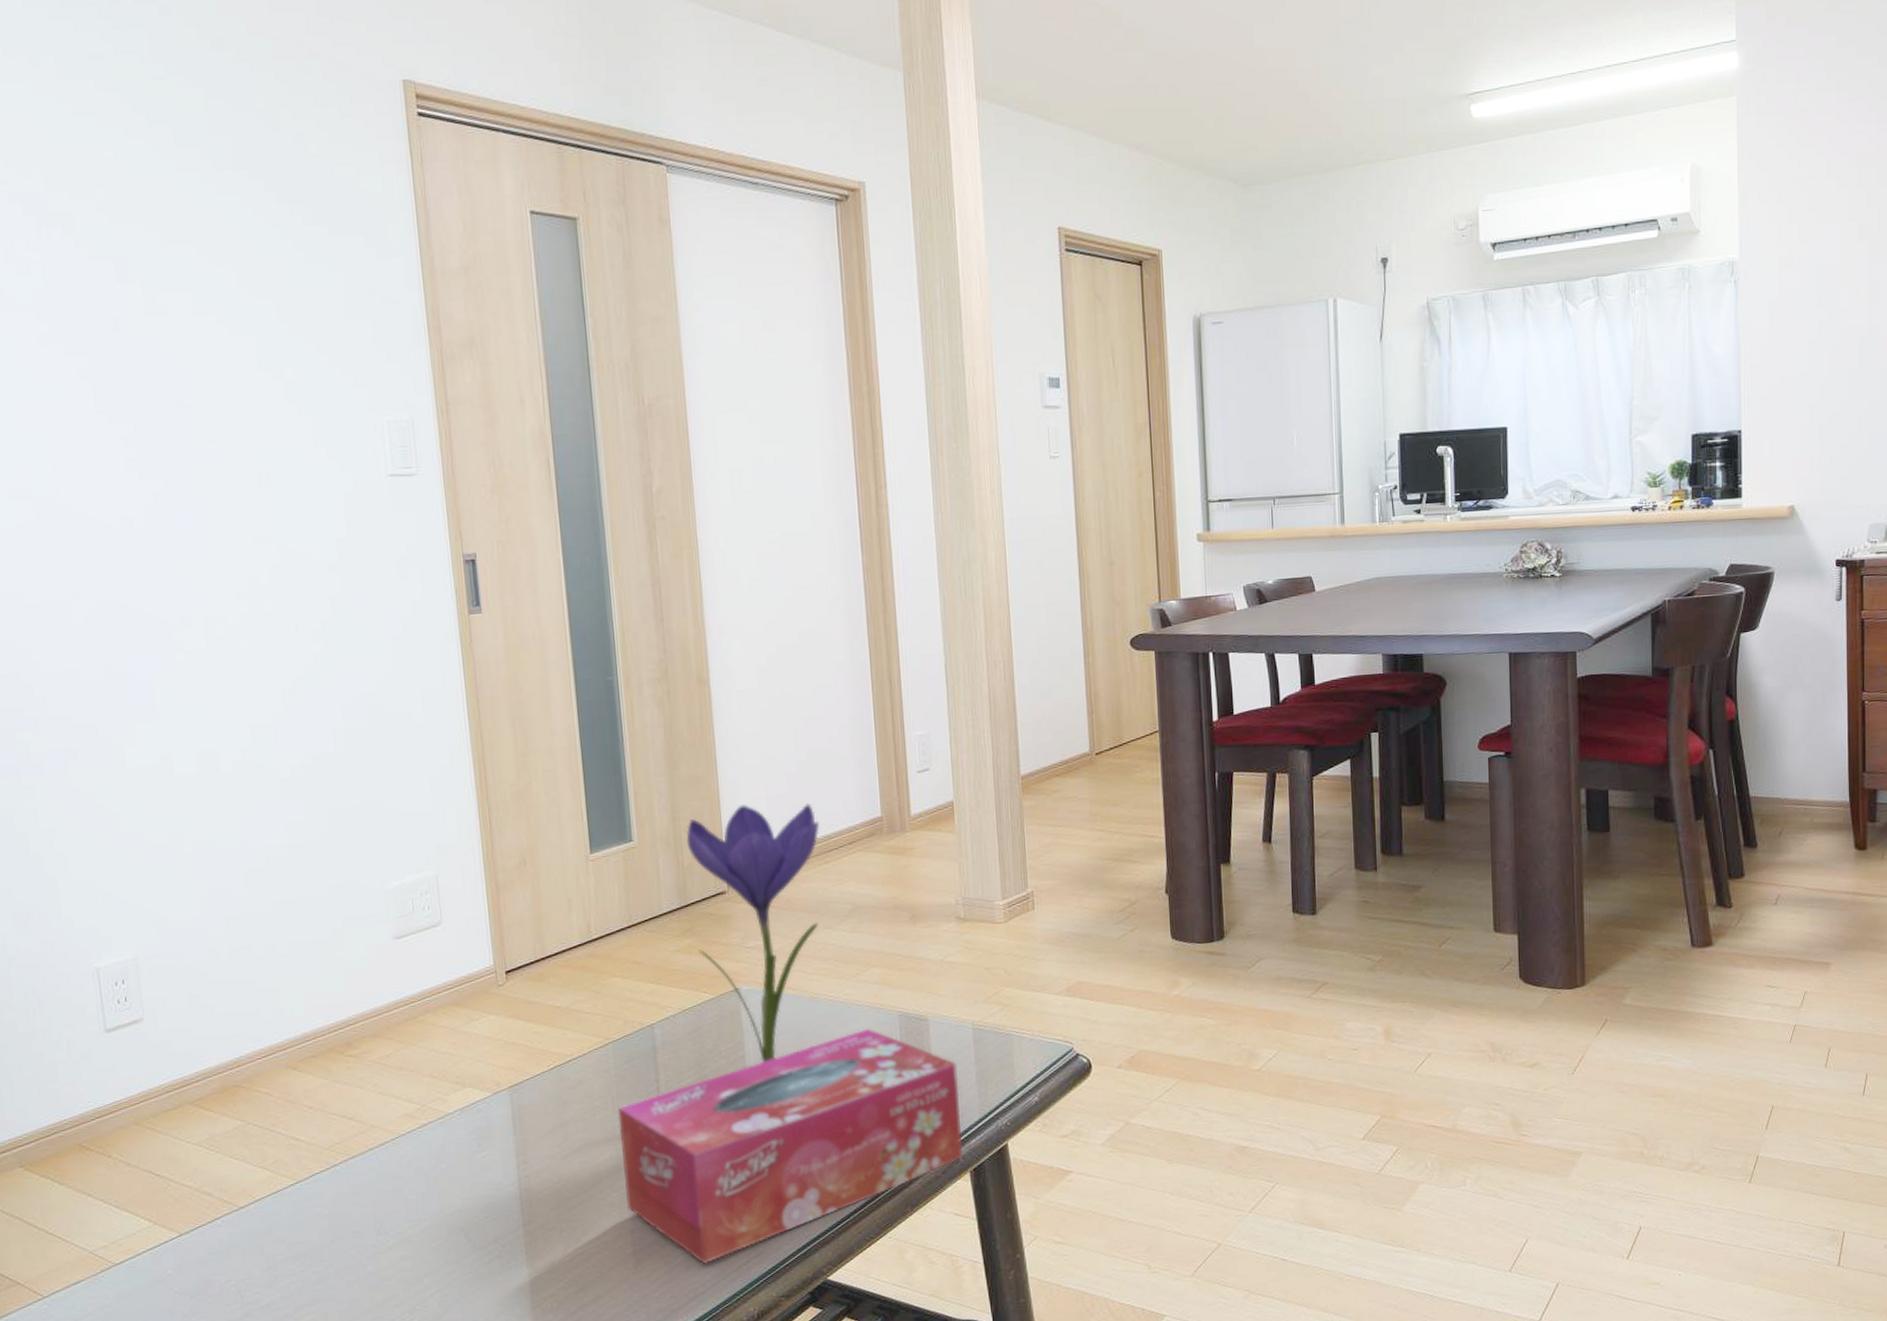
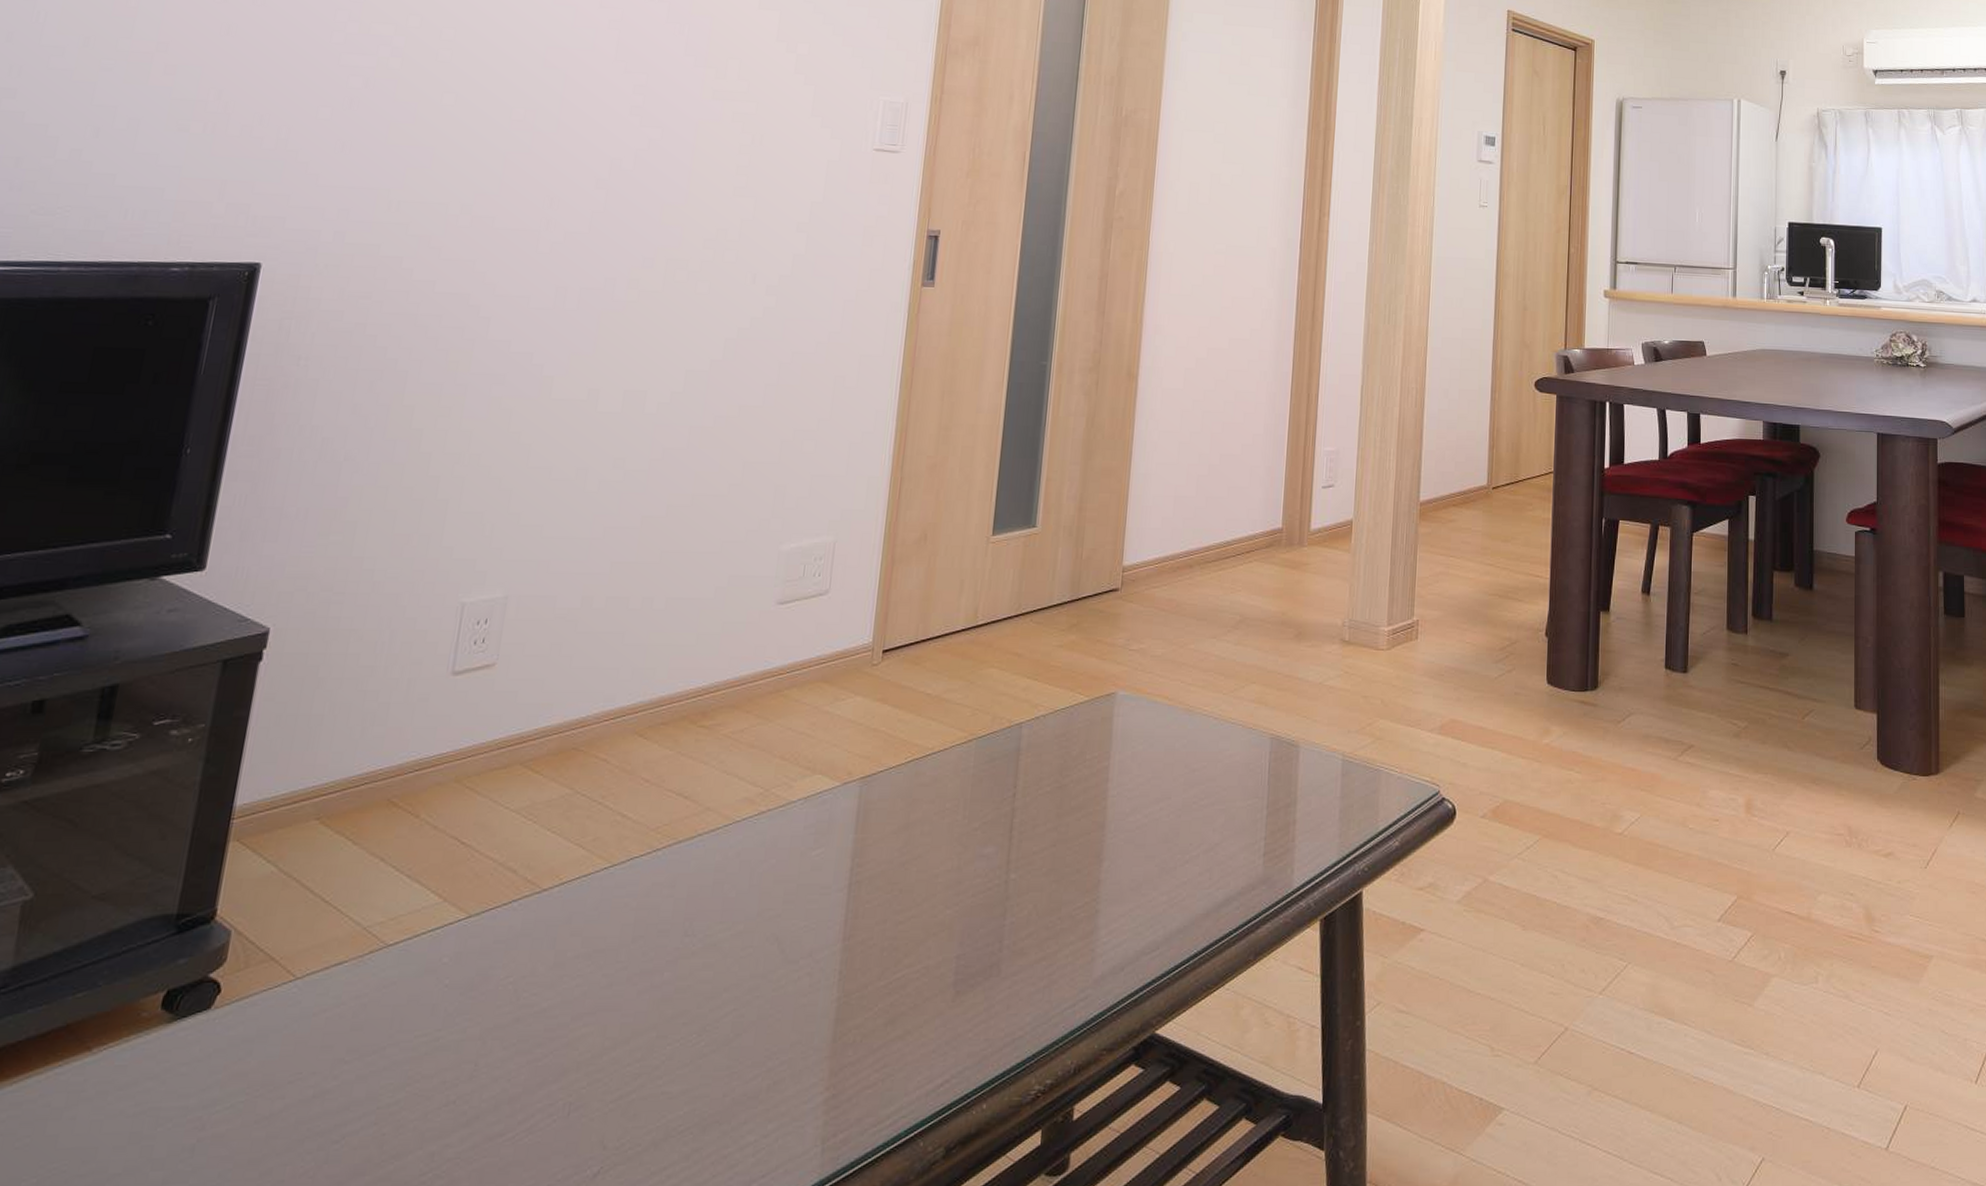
tissue box: present [617,1027,963,1264] -> none [956,749,1321,1002]
flower: present [686,803,820,1062] -> none [1081,501,1221,776]

